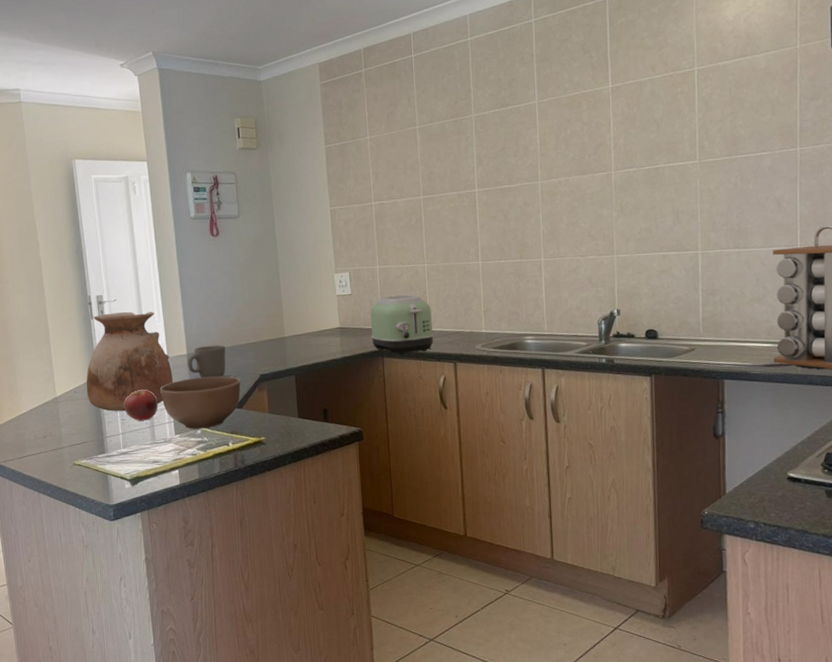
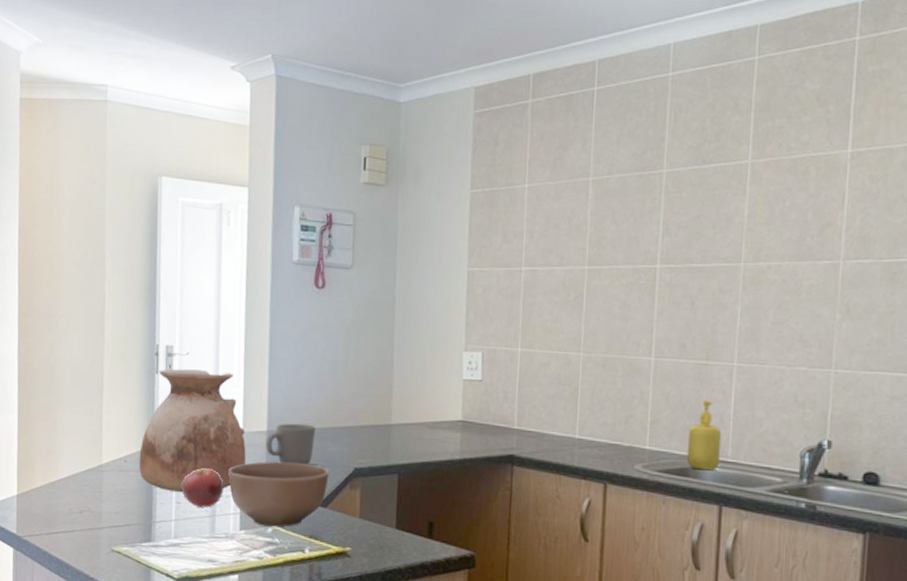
toaster: present [370,295,434,355] -> none [500,388,582,466]
soap dispenser: none [513,289,540,344] -> present [686,399,722,471]

